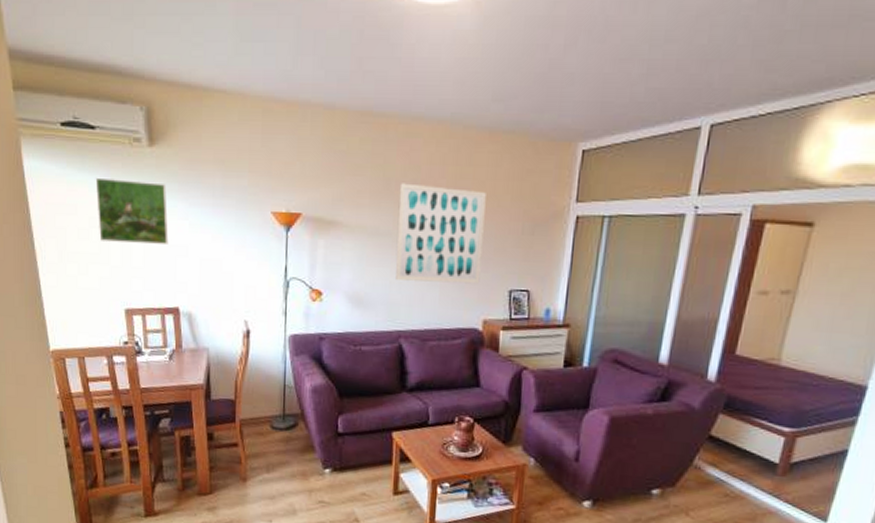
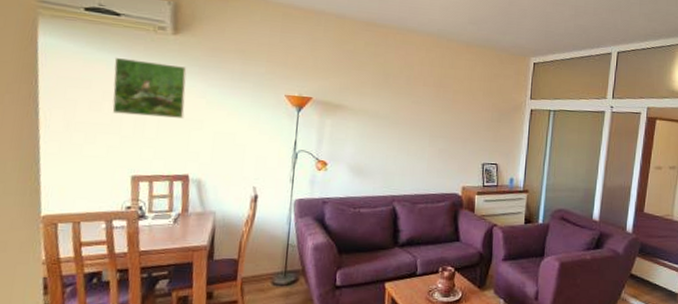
wall art: present [396,183,486,284] -> none [391,78,464,158]

